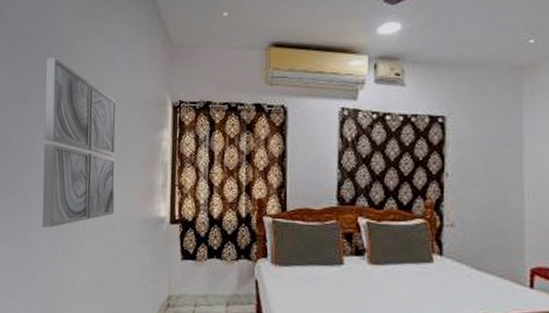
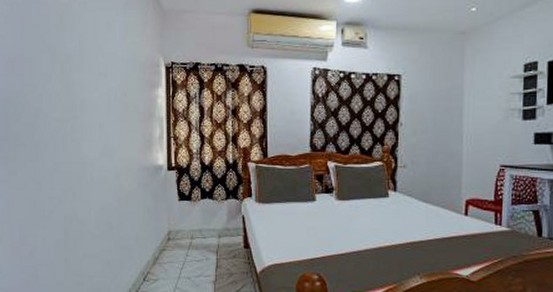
wall art: present [42,57,117,228] -> none [46,22,118,176]

